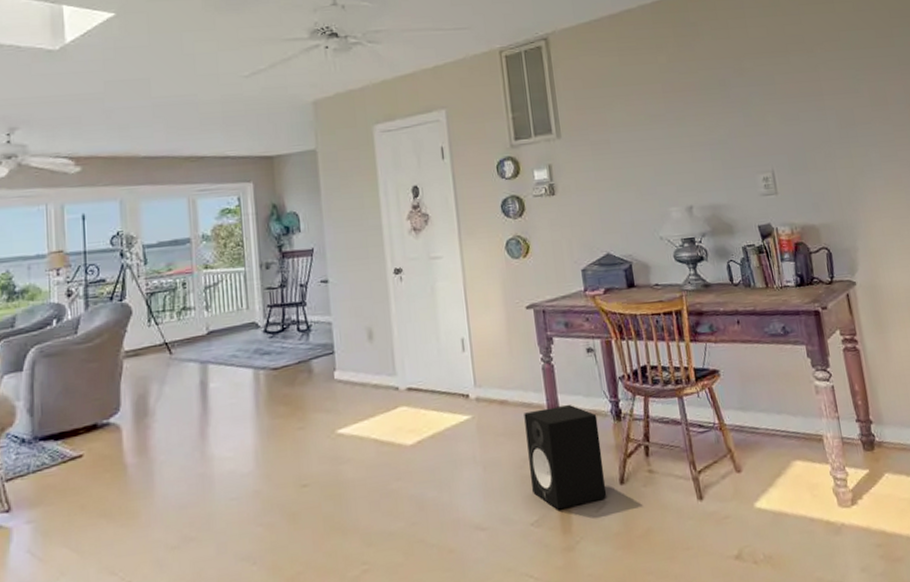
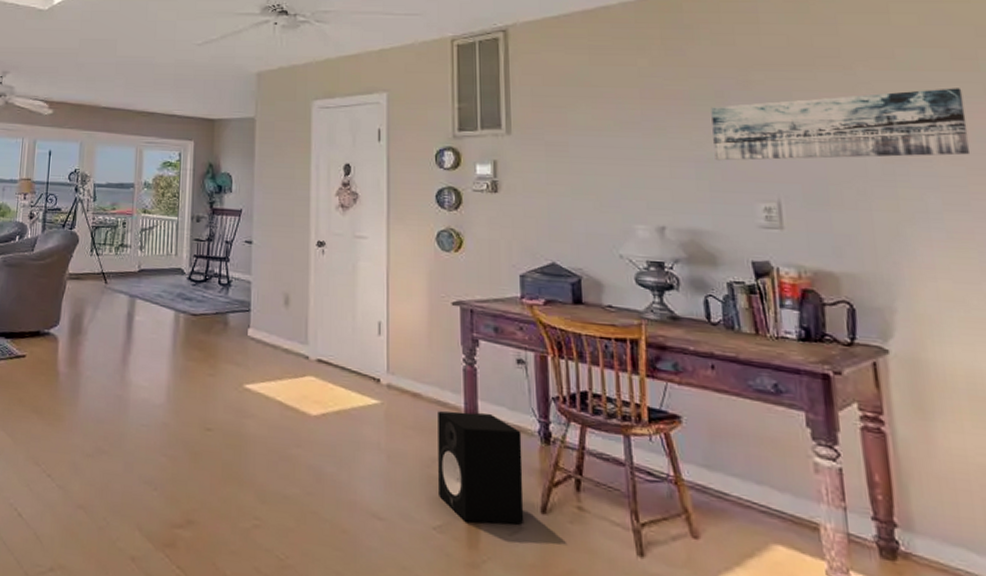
wall art: none [717,61,894,142] -> present [711,88,971,161]

